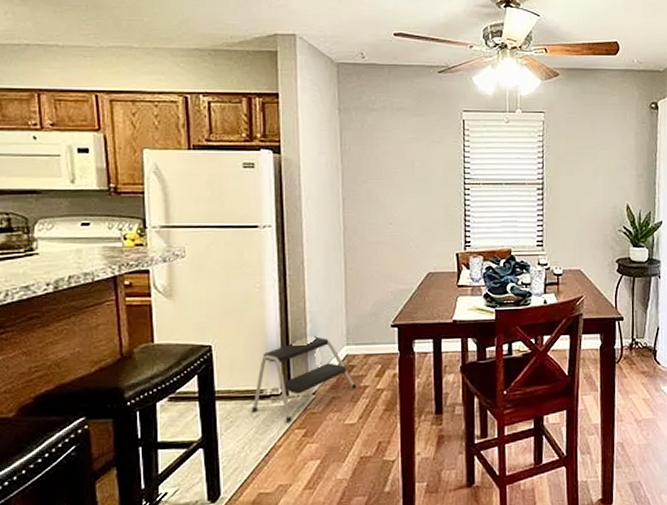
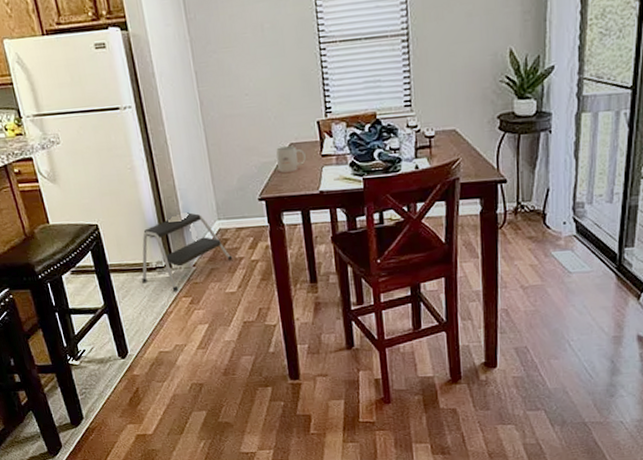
mug: none [413,275,442,301] -> present [276,146,306,174]

